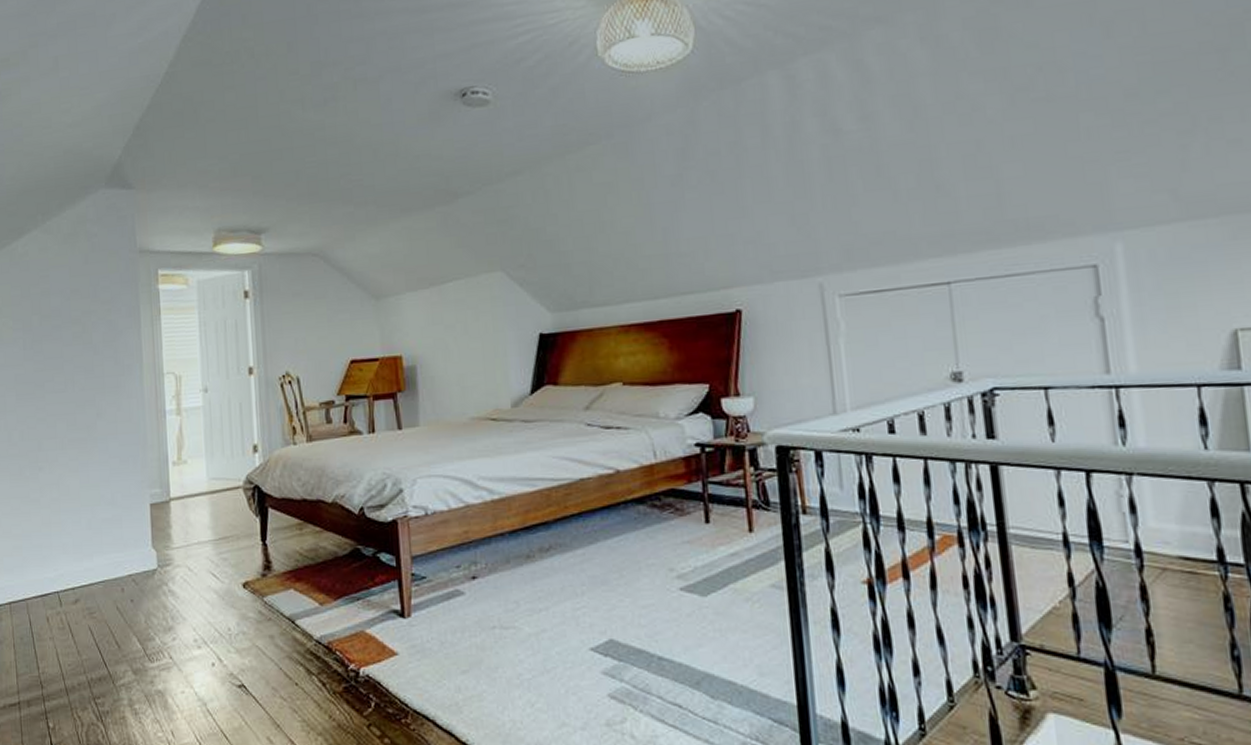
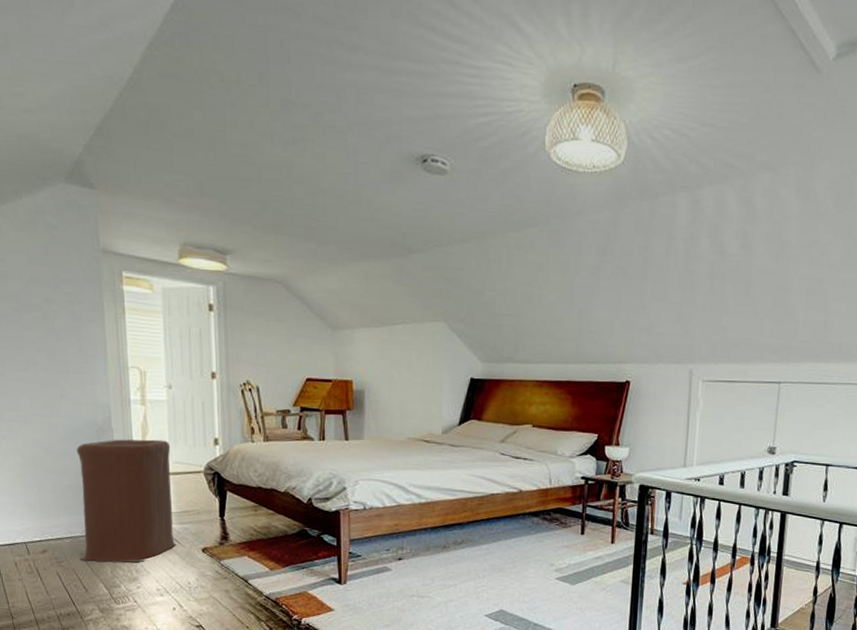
laundry basket: none [111,453,214,610] -> present [76,439,176,563]

